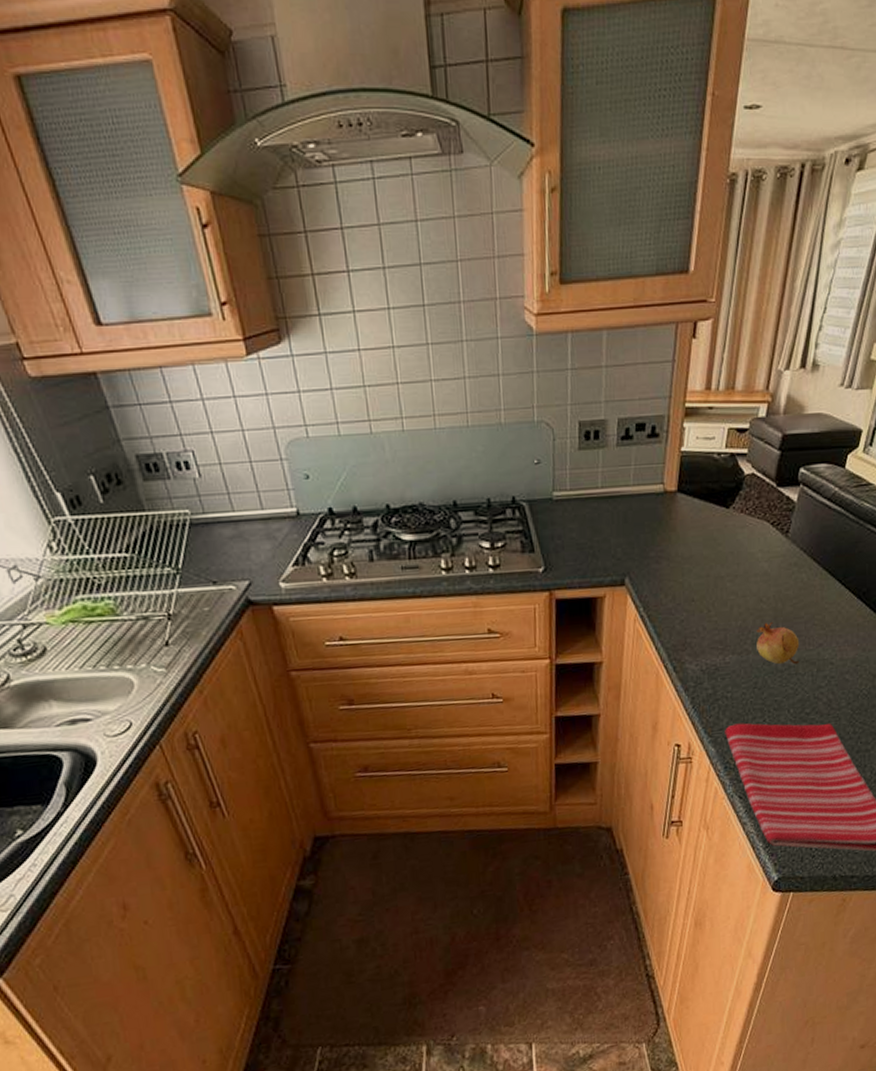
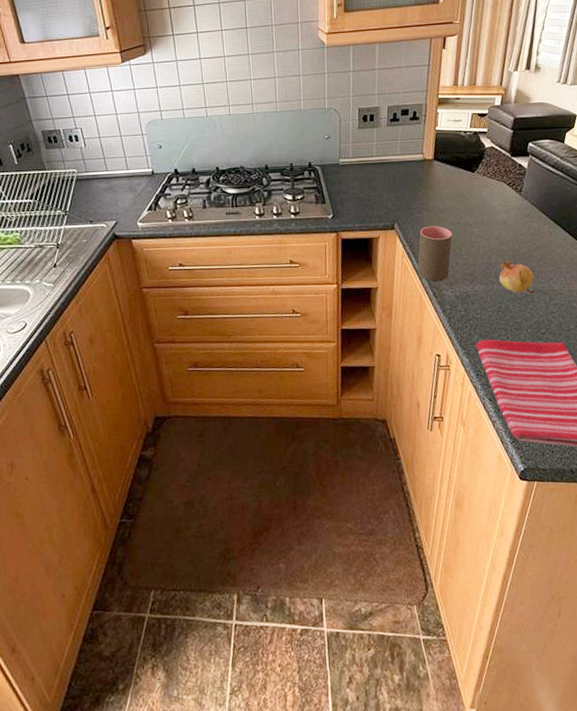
cup: none [653,579,699,652] -> present [417,226,453,282]

